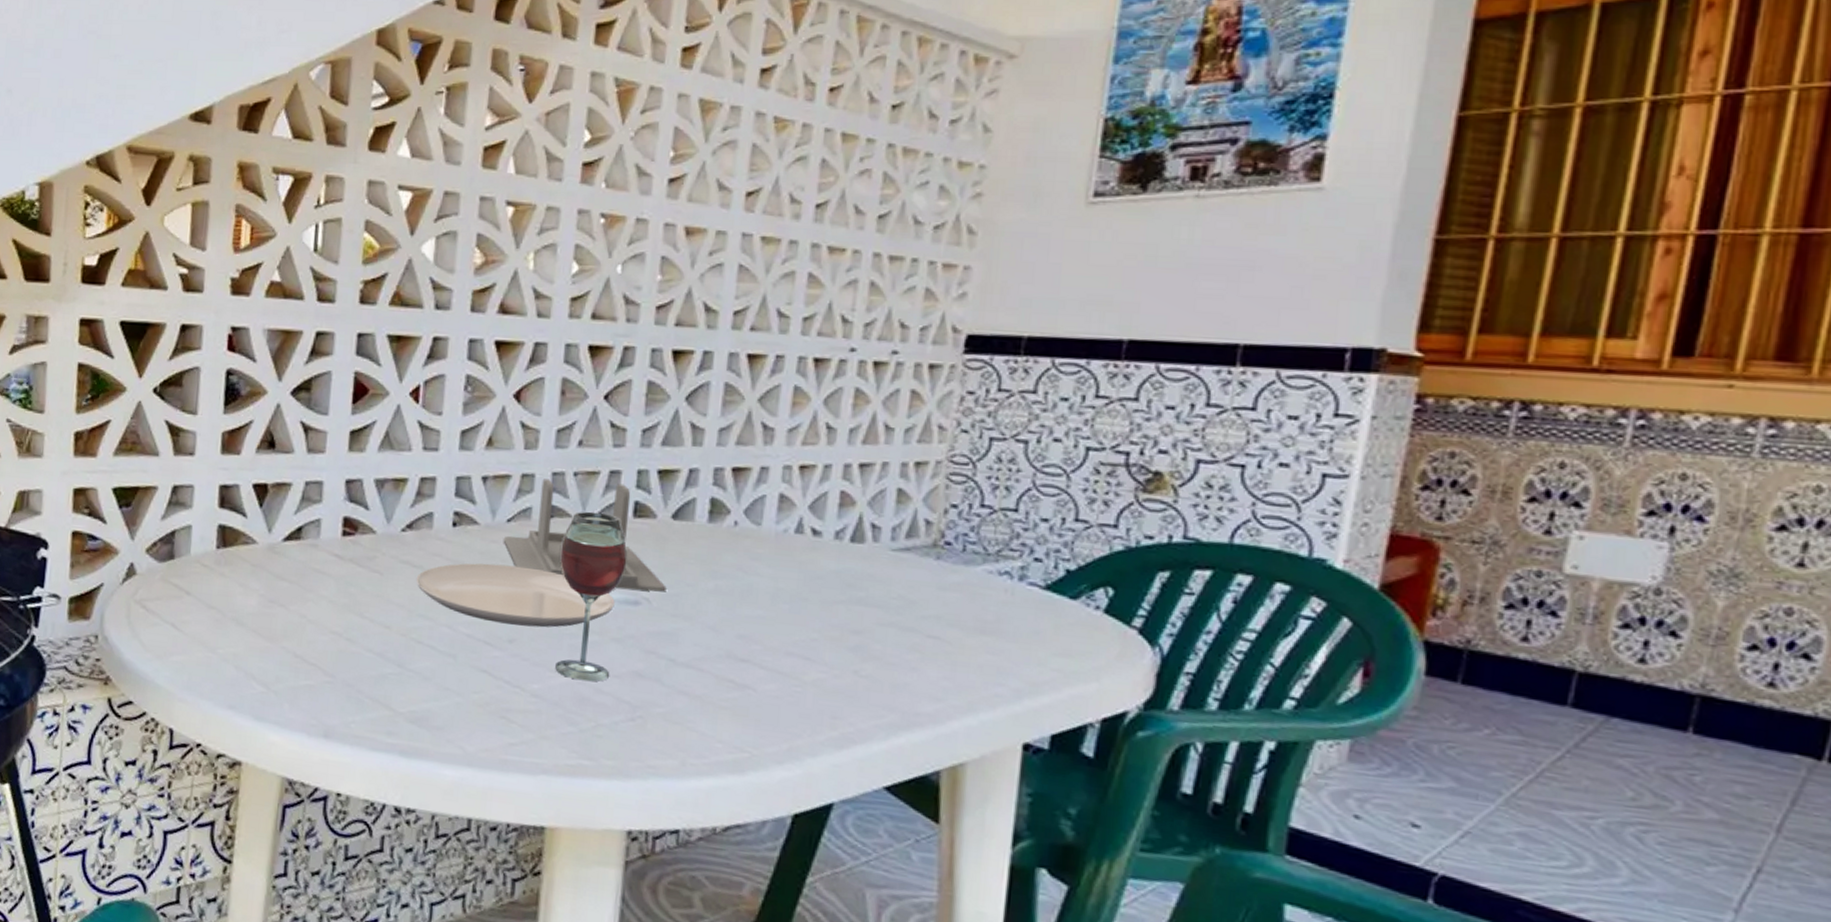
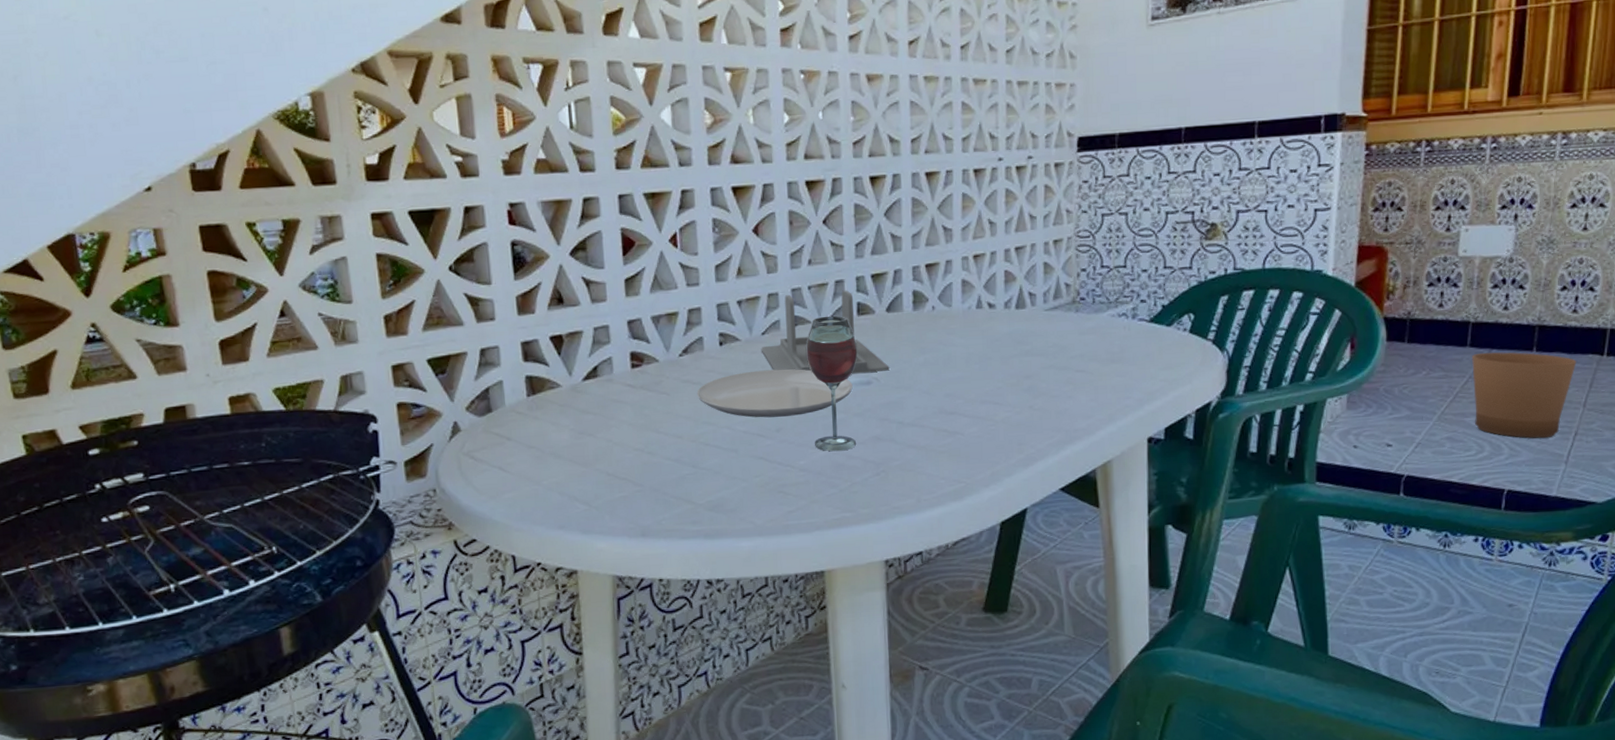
planter: none [1571,718,1769,867] -> present [1472,352,1577,438]

